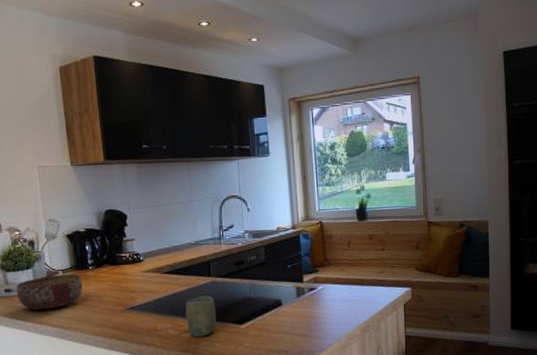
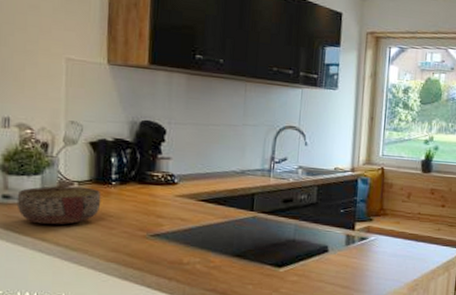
cup: present [185,295,217,337] -> none [218,230,254,277]

